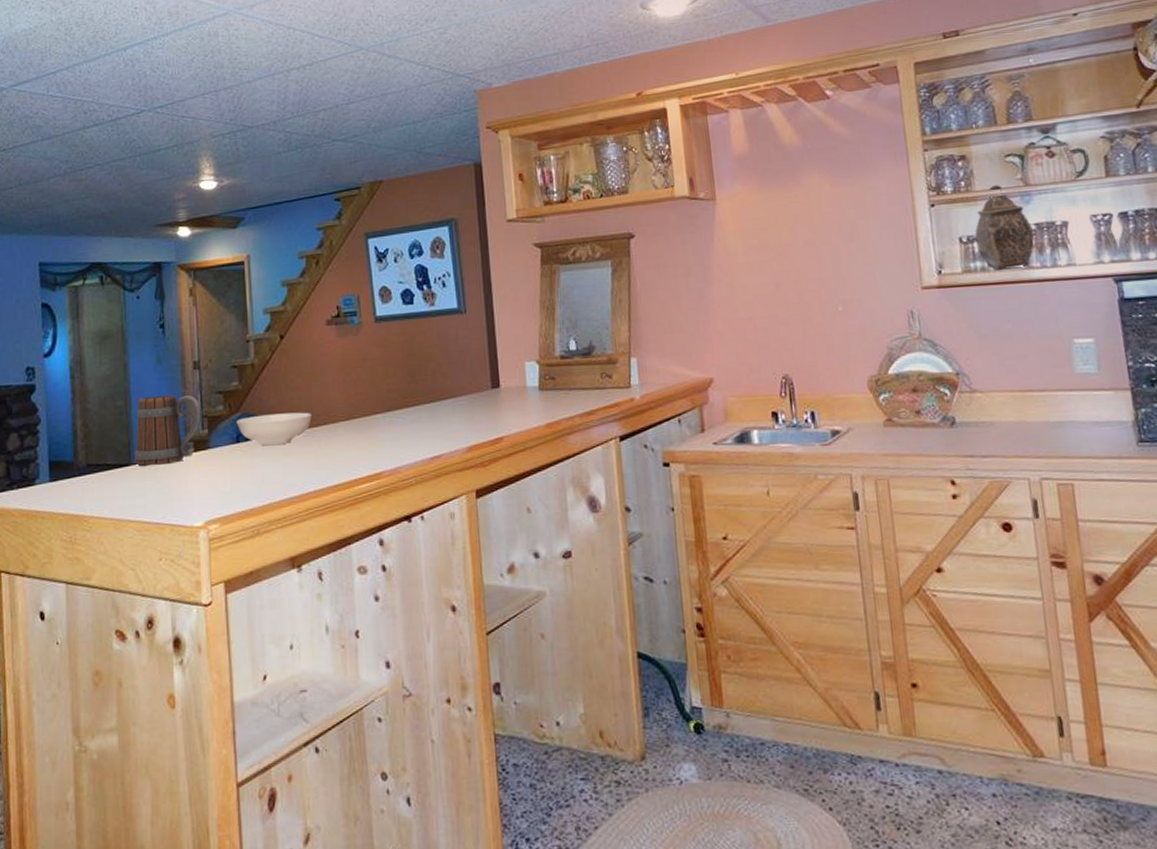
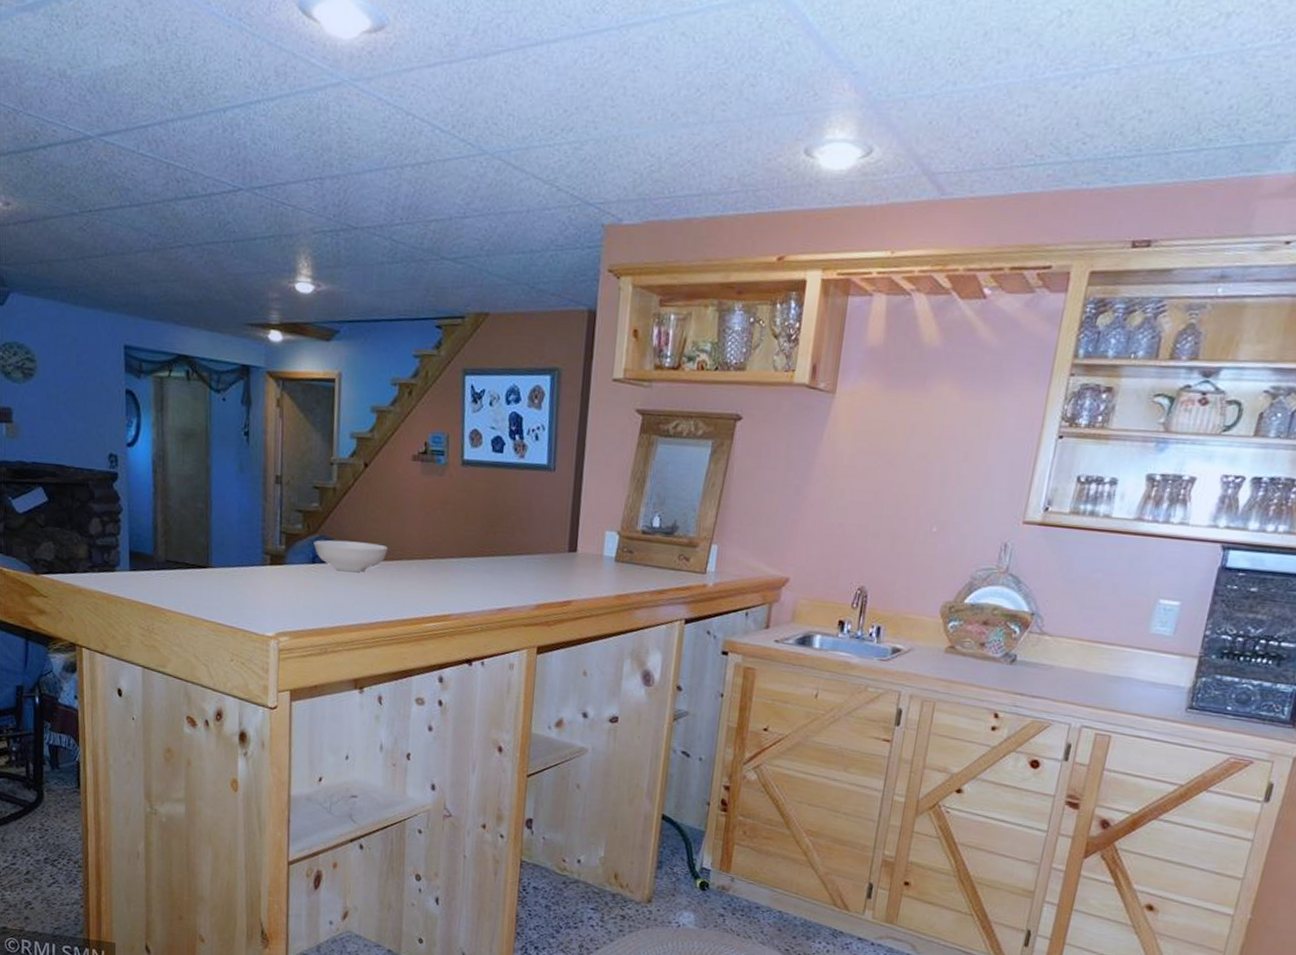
beer mug: present [135,395,202,467] -> none [213,503,281,573]
decorative jar: present [975,185,1034,270] -> none [1093,425,1157,518]

